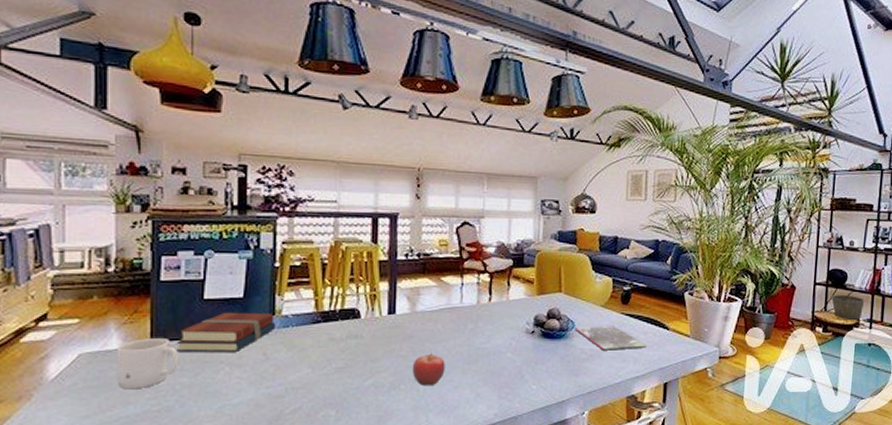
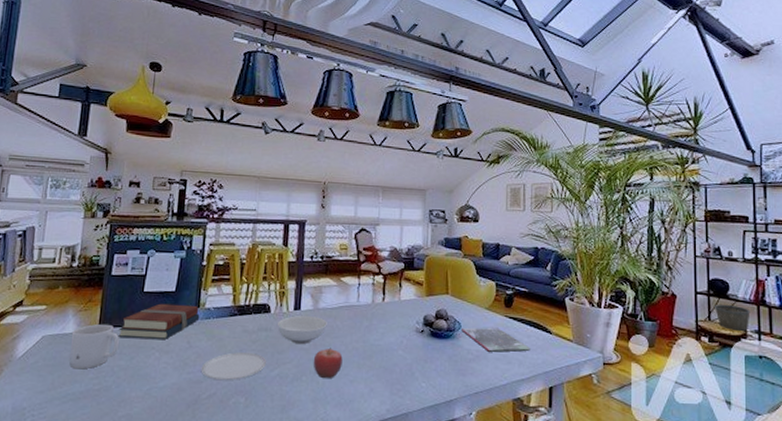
plate: none [282,363,359,394] -> present [201,352,267,381]
bowl: none [370,320,427,351] -> present [278,315,327,345]

